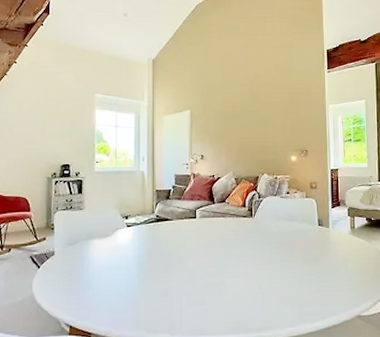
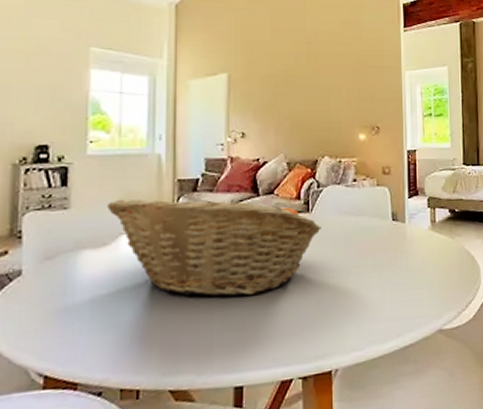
fruit basket: none [108,203,262,279] -> present [107,199,321,297]

